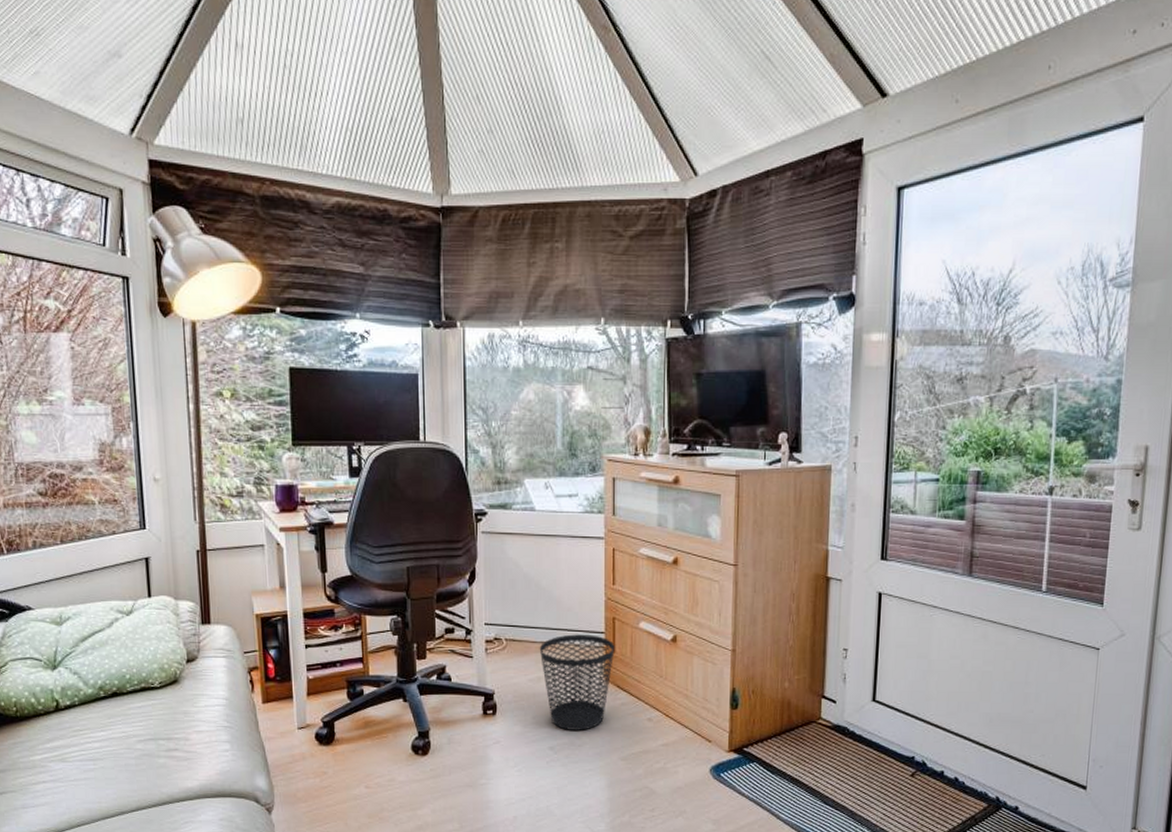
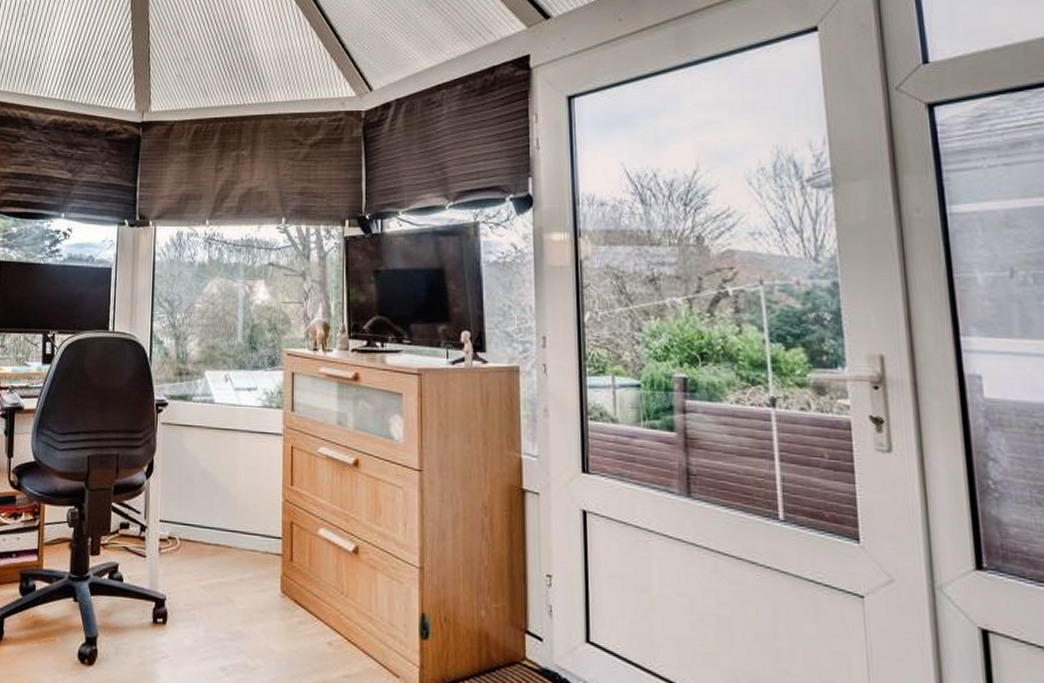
wastebasket: present [539,634,615,730] -> none [213,537,293,651]

